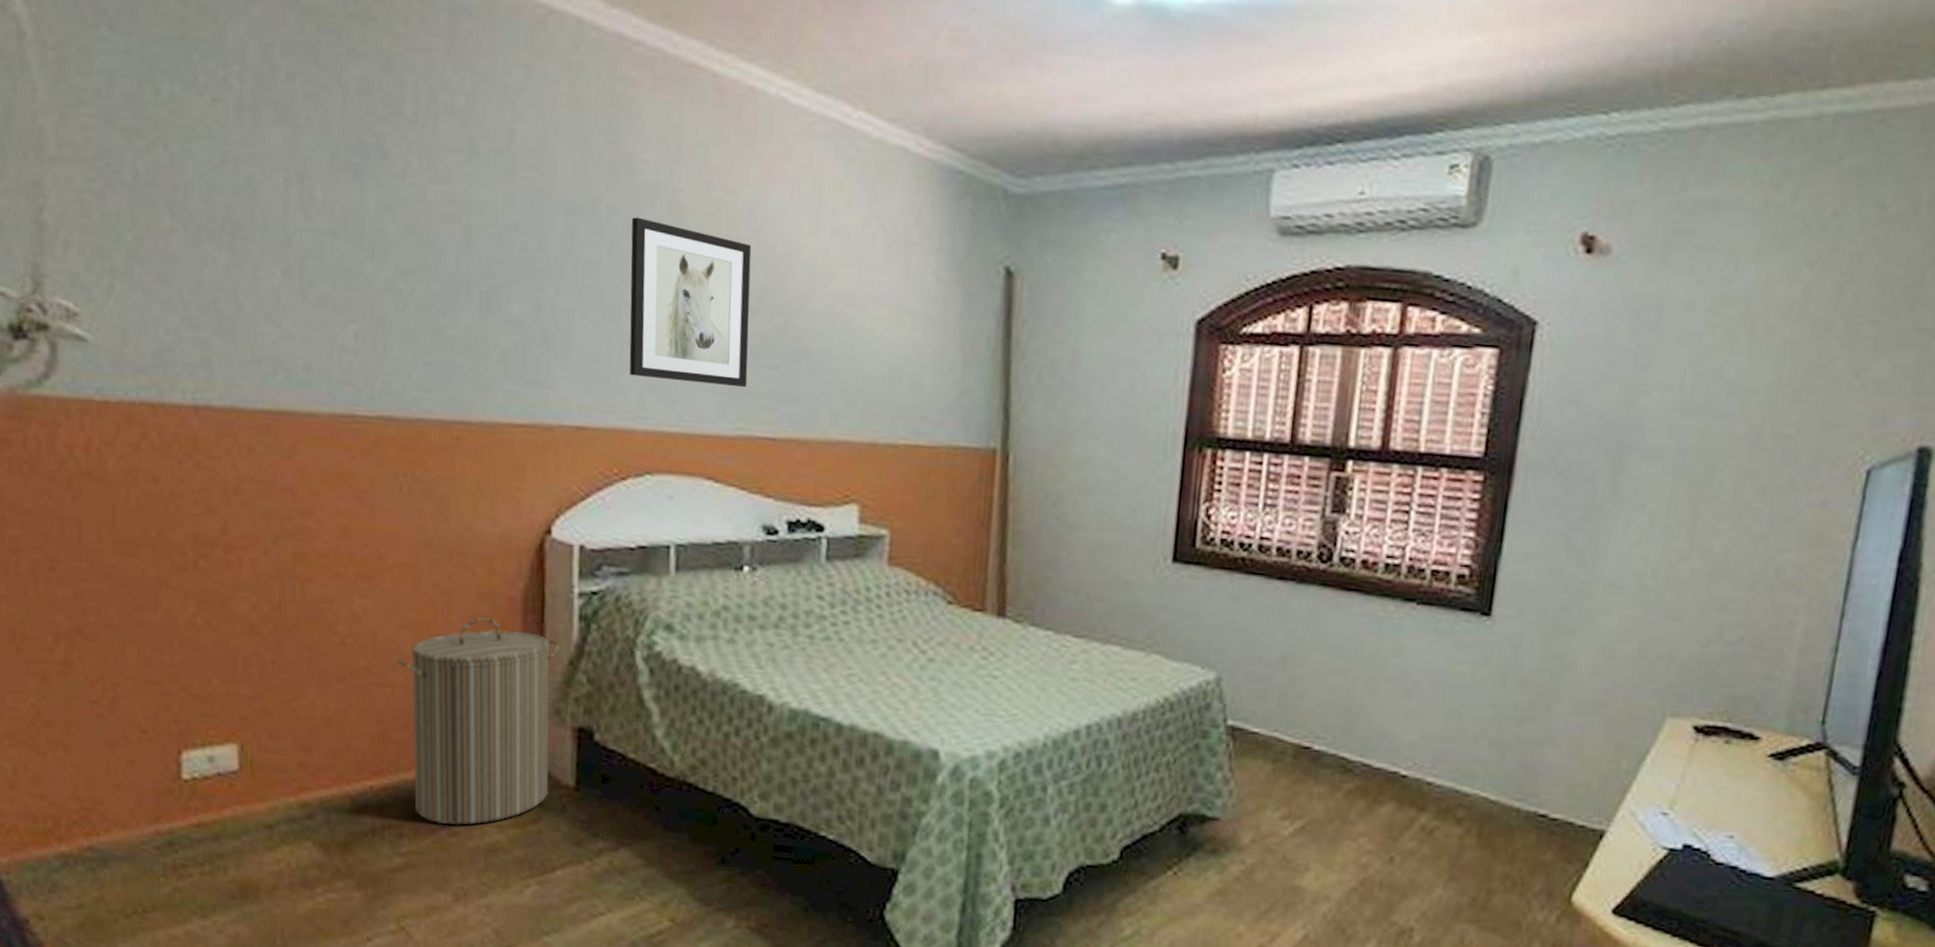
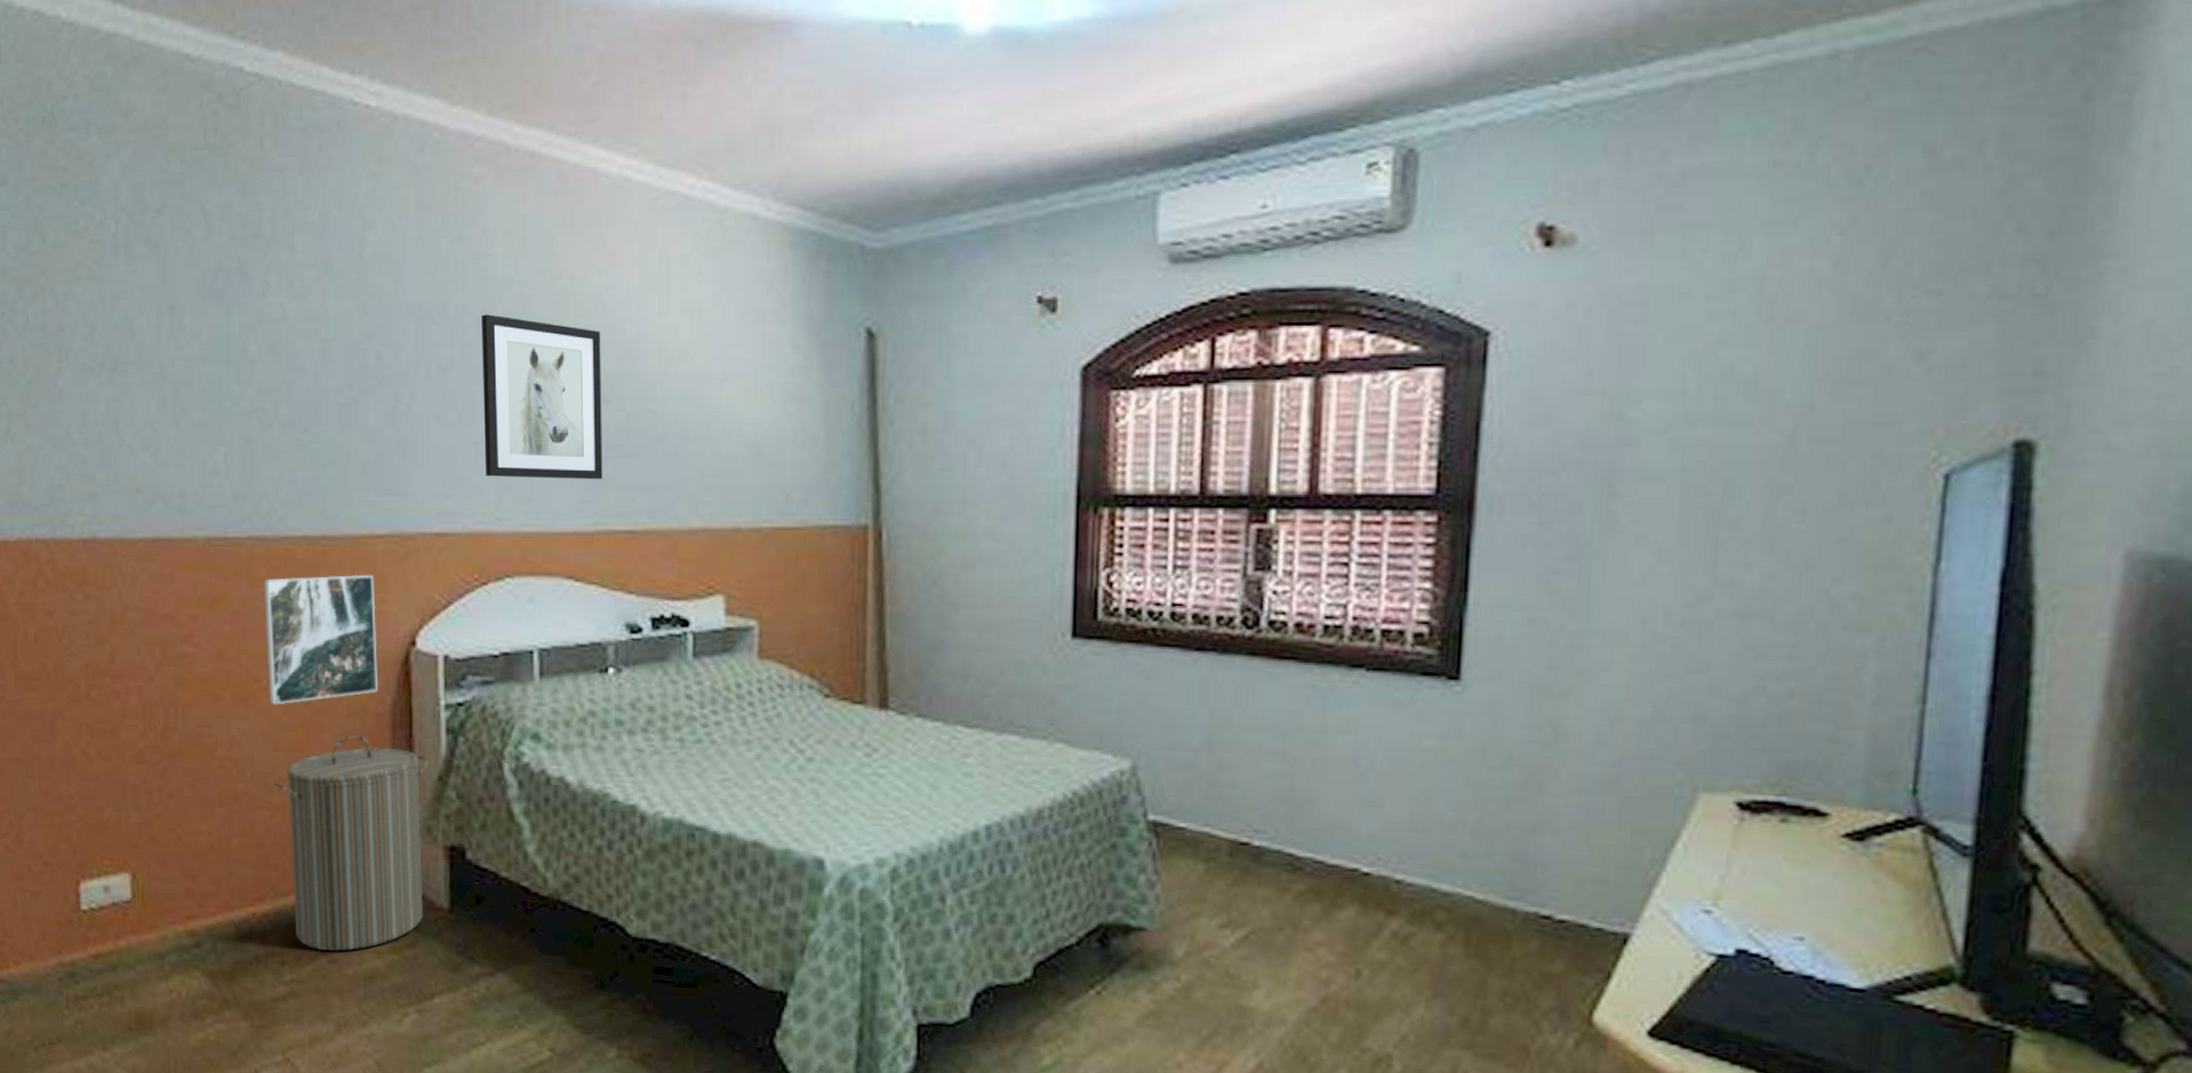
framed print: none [393,459,511,584] -> present [263,574,378,705]

